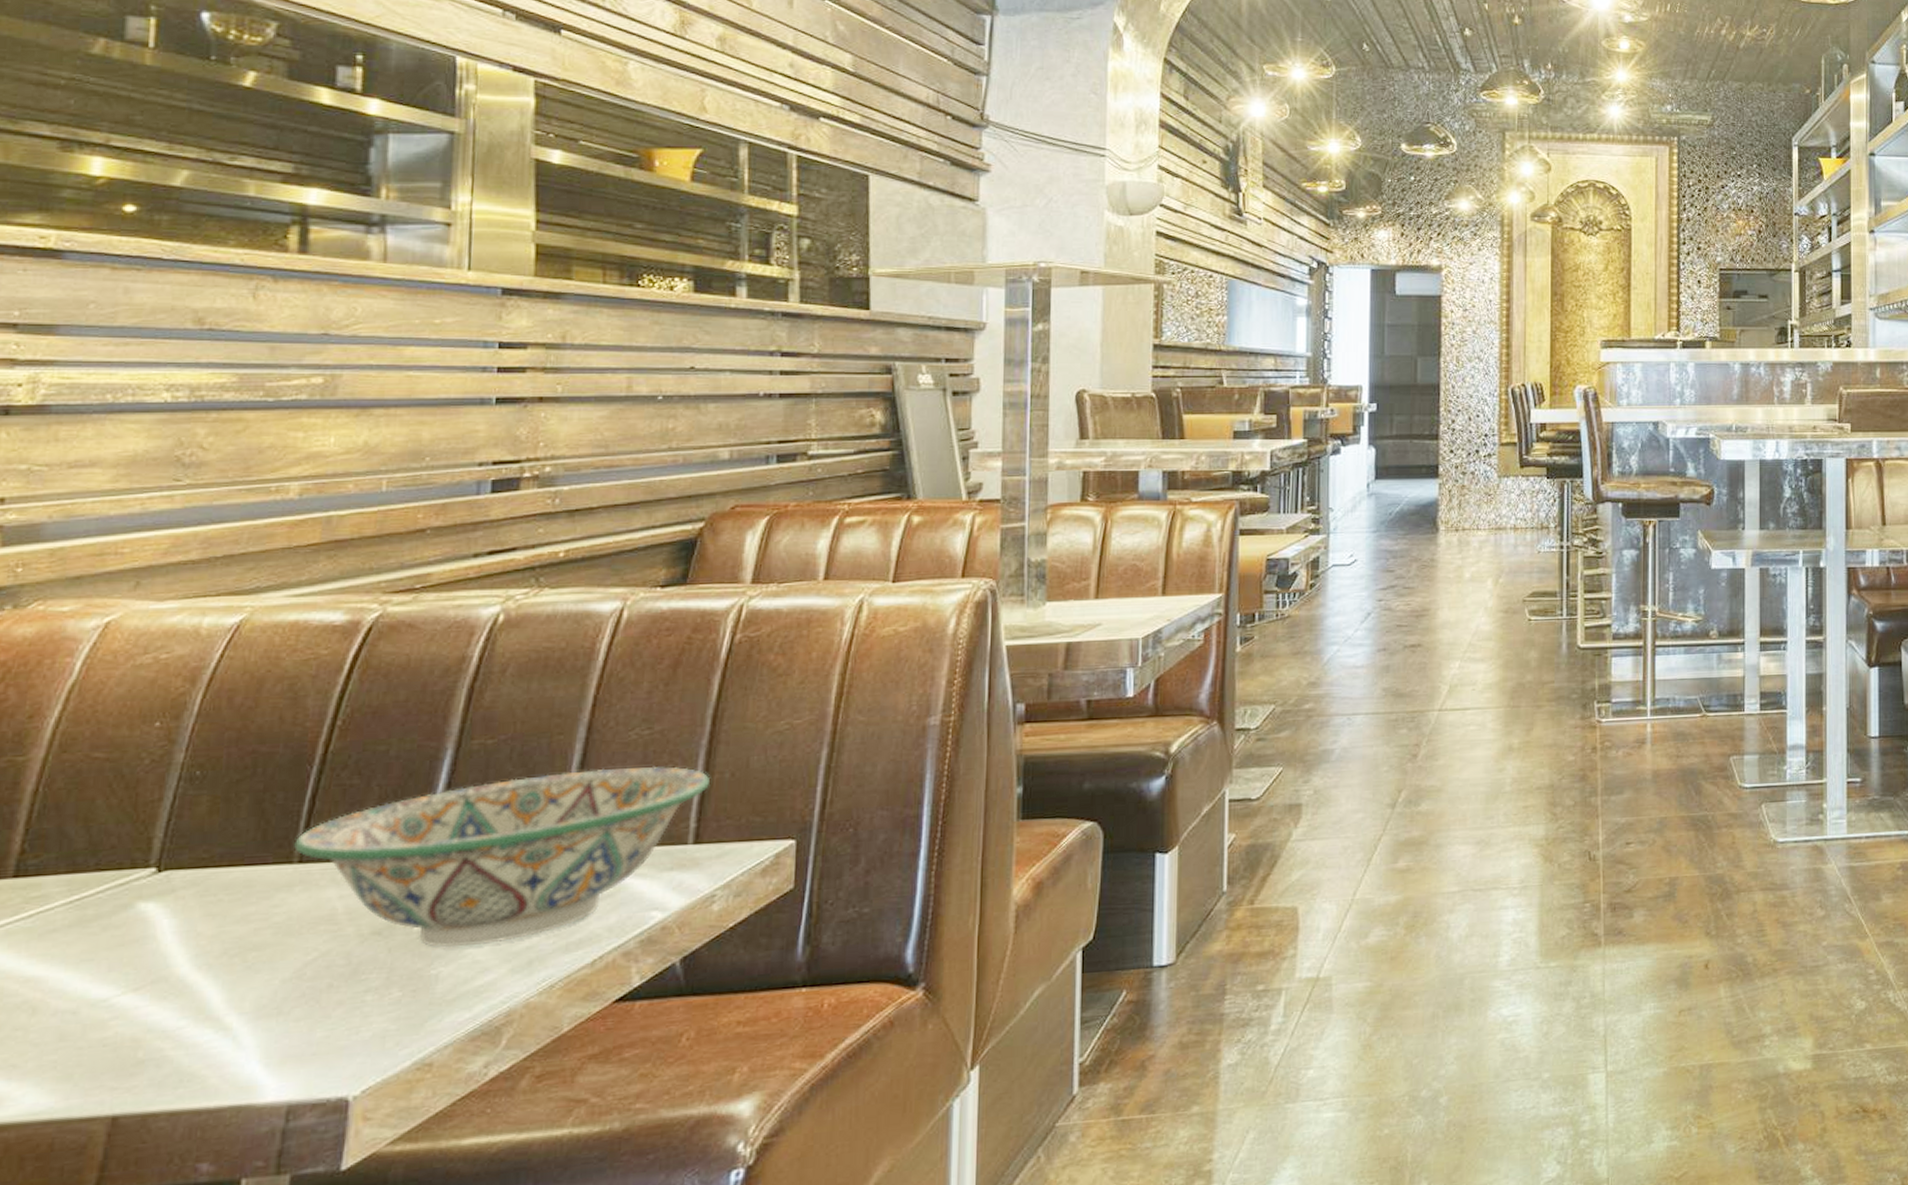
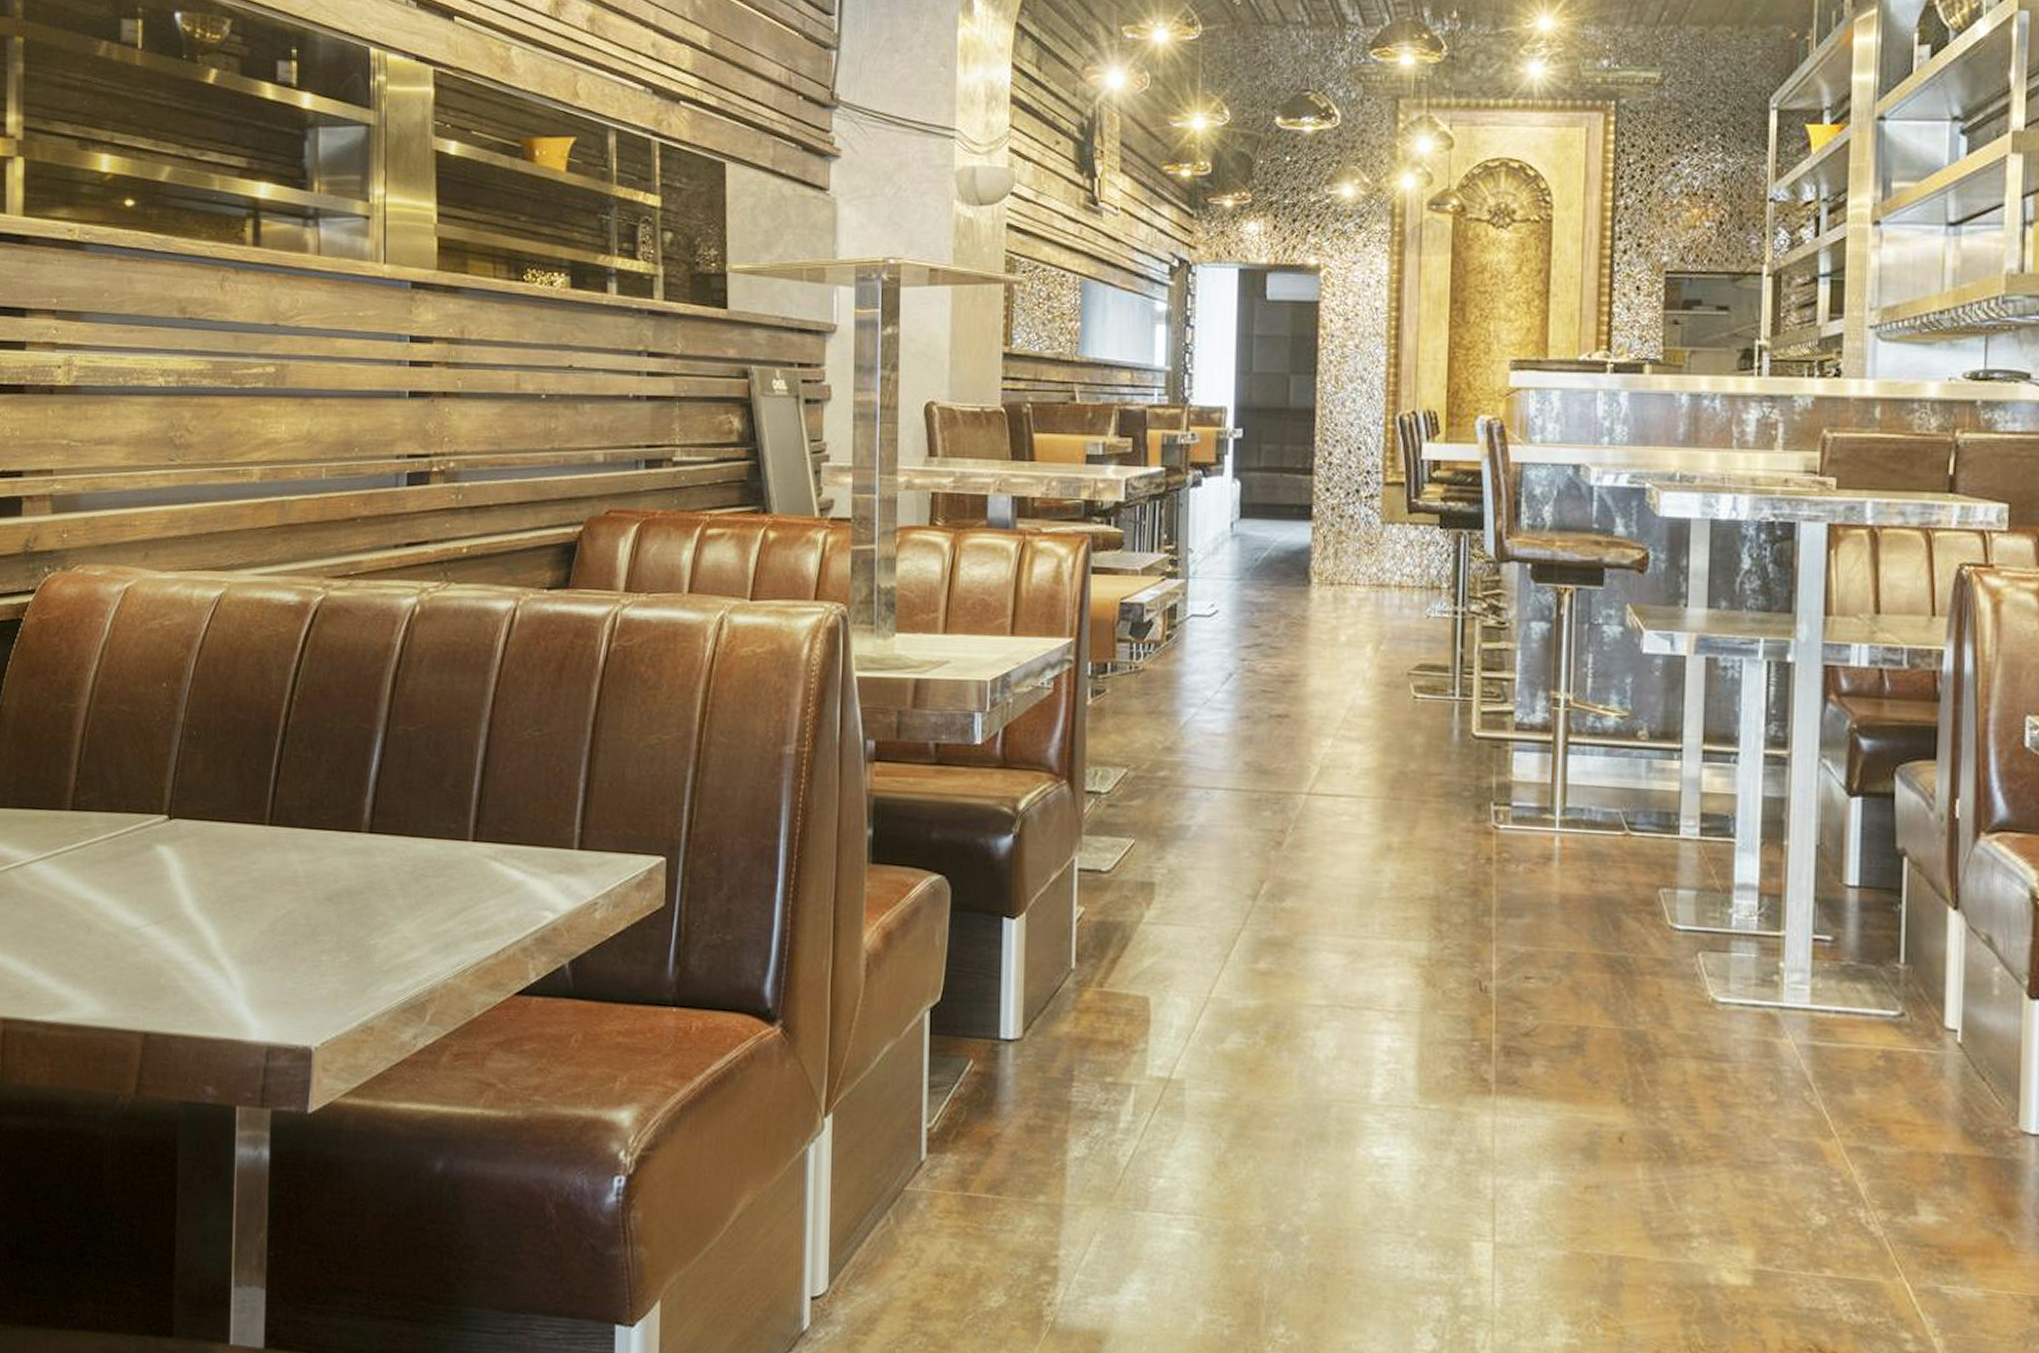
decorative bowl: present [294,766,709,948] -> none [265,765,591,923]

